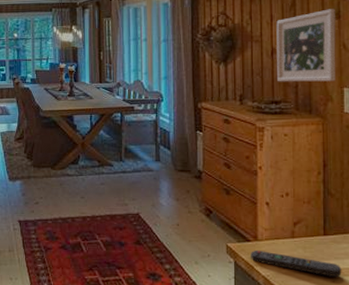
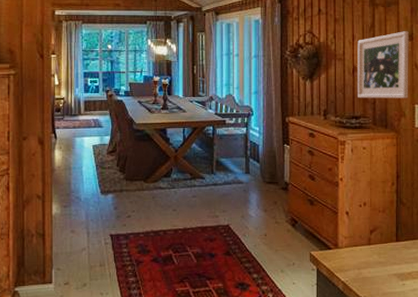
remote control: present [251,250,342,278] -> none [332,257,411,281]

